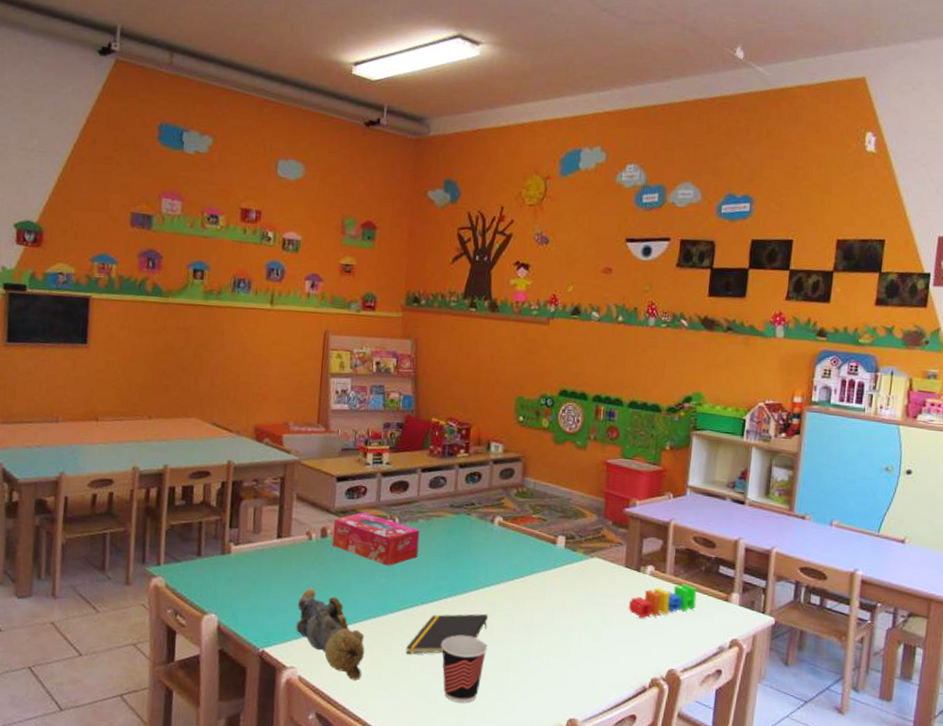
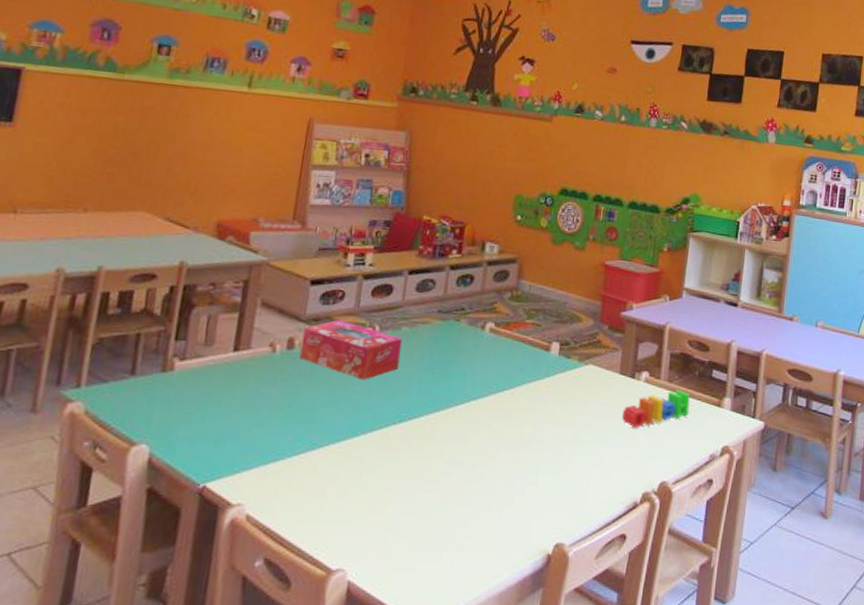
teddy bear: present [296,588,365,680] -> none [247,409,330,515]
notepad: present [406,613,488,654] -> none [378,430,473,480]
cup: present [441,635,488,703] -> none [418,455,471,534]

